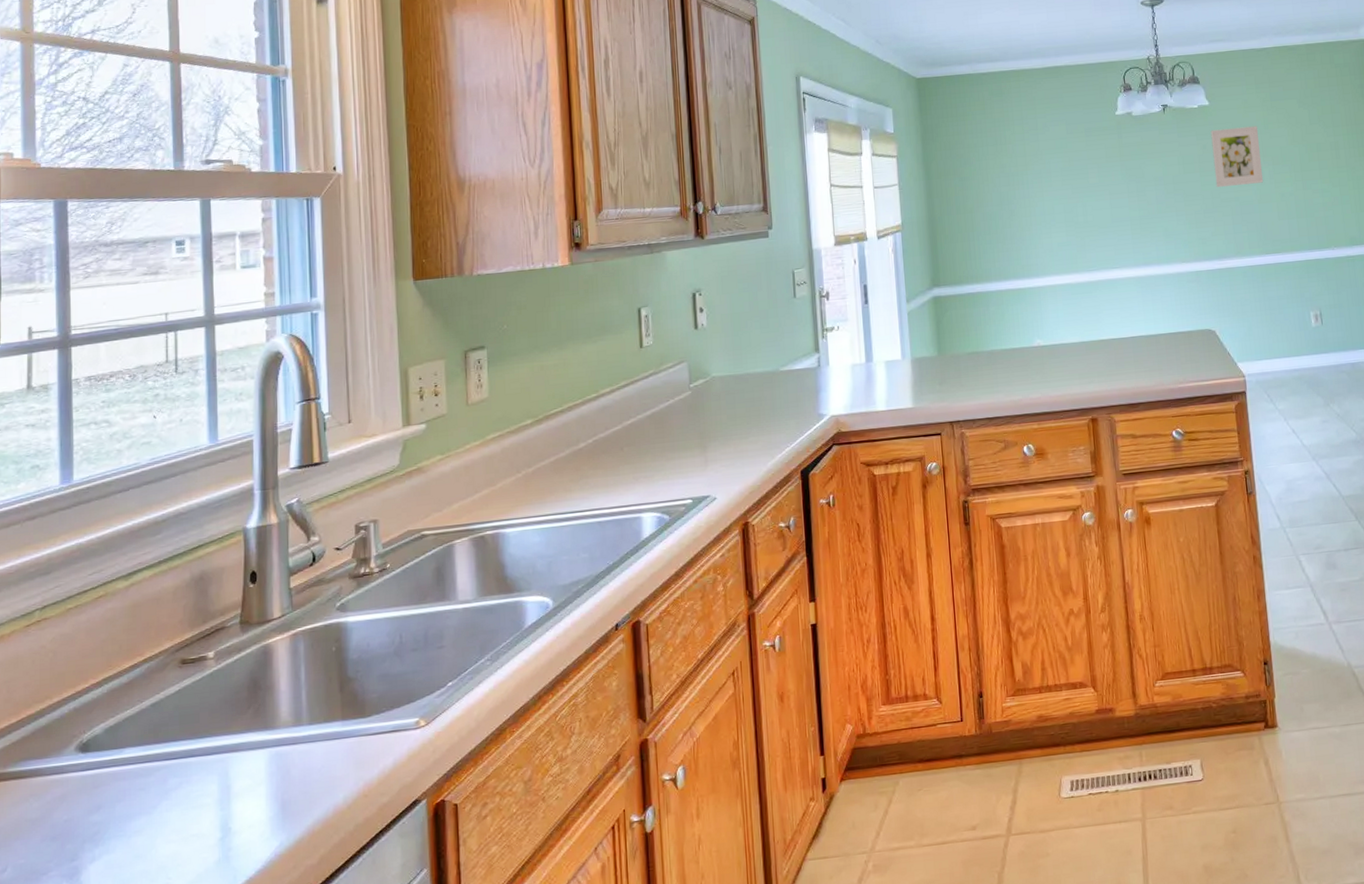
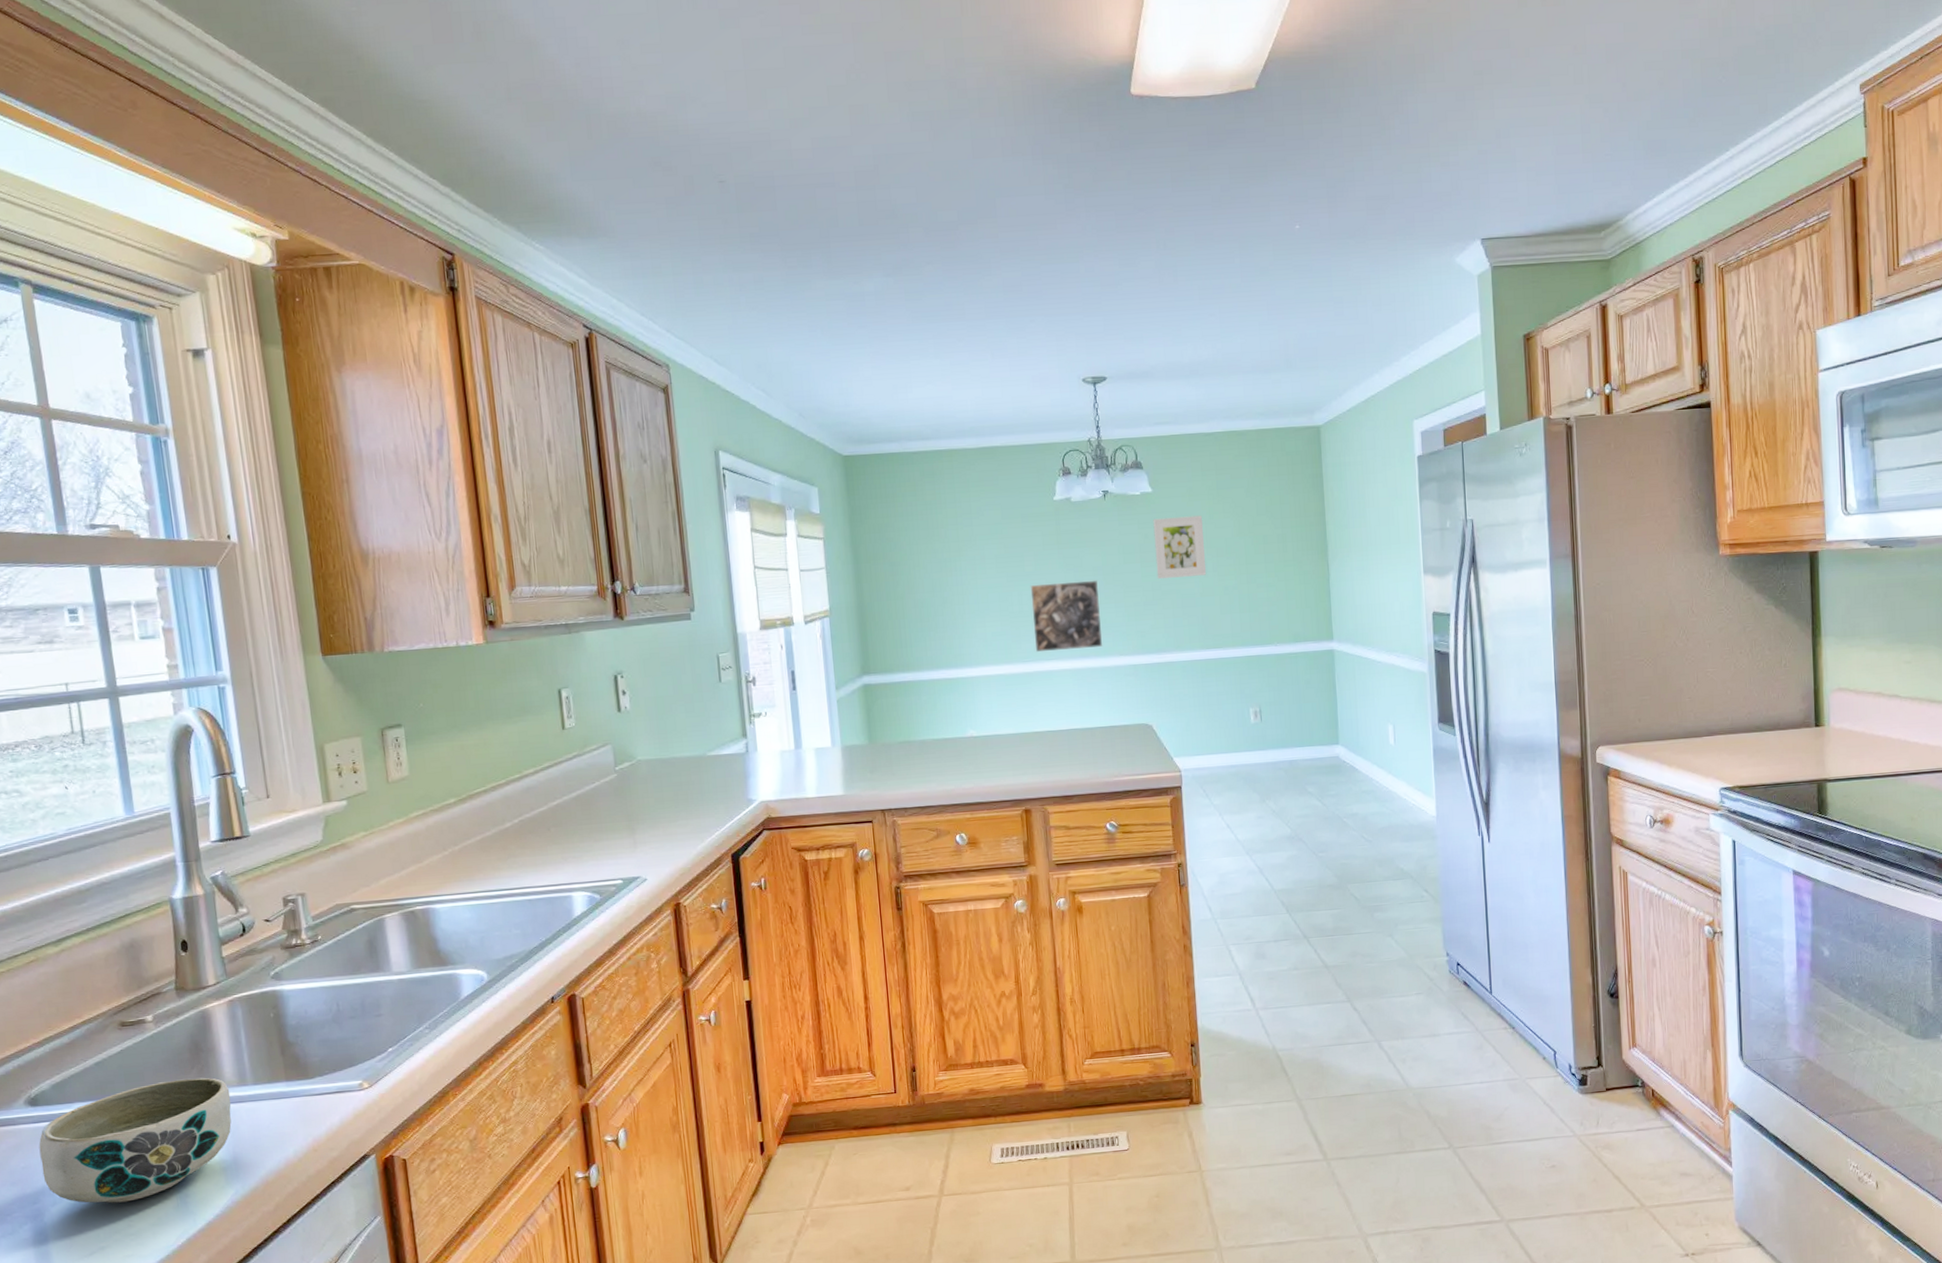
bowl: none [84,717,285,859] -> present [38,1077,232,1203]
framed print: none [1094,189,1166,262] -> present [1030,580,1103,653]

